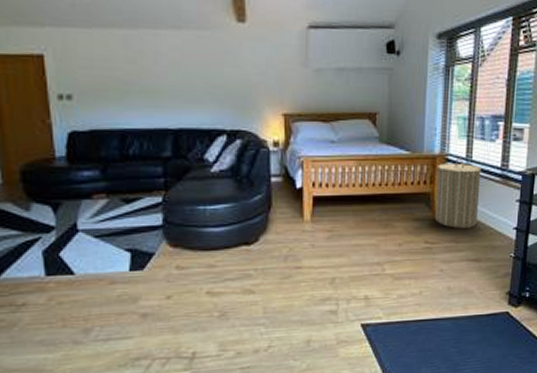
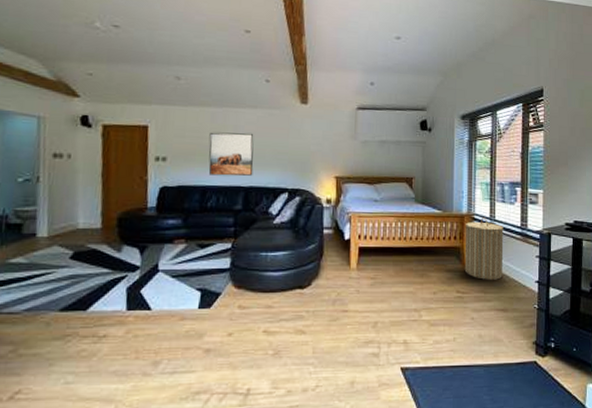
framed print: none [123,61,182,117] -> present [208,132,254,176]

